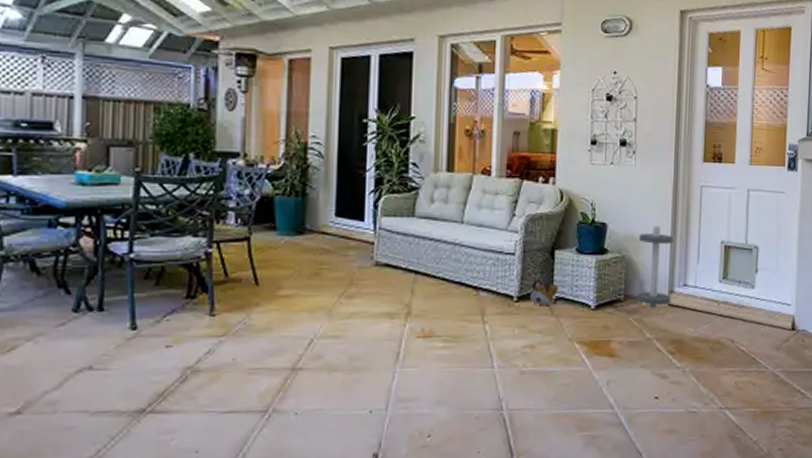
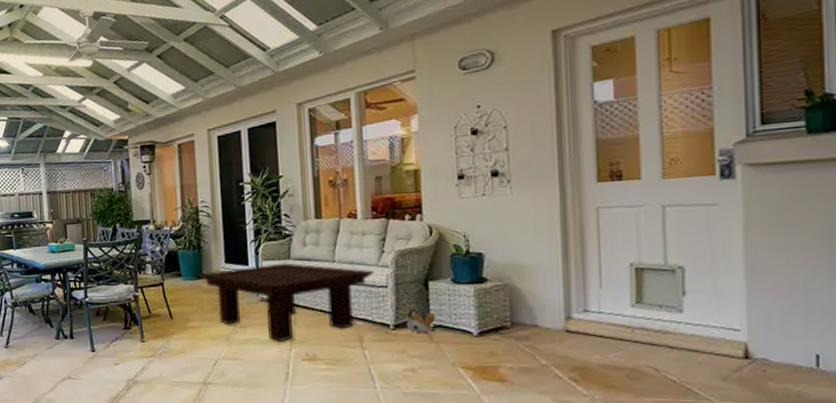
coffee table: none [299,220,504,315] -> present [198,262,375,341]
side table: present [637,226,674,309] -> none [523,252,569,335]

